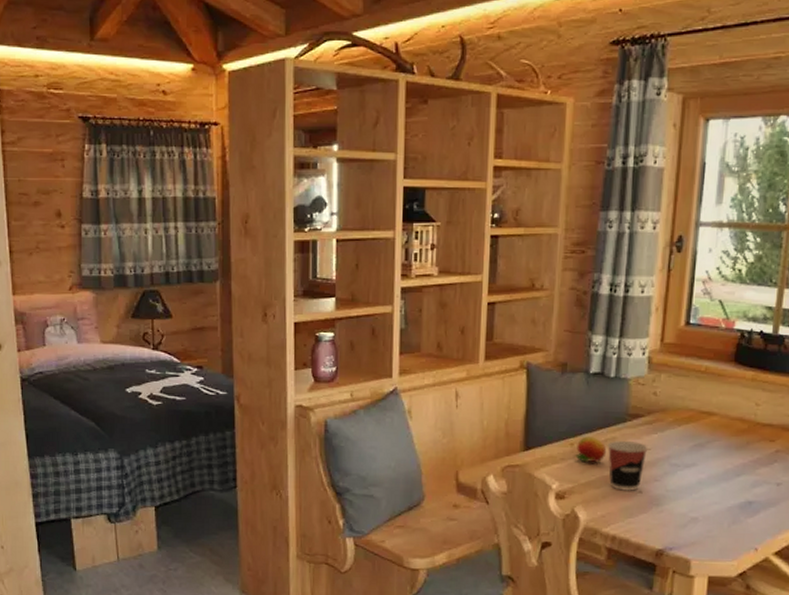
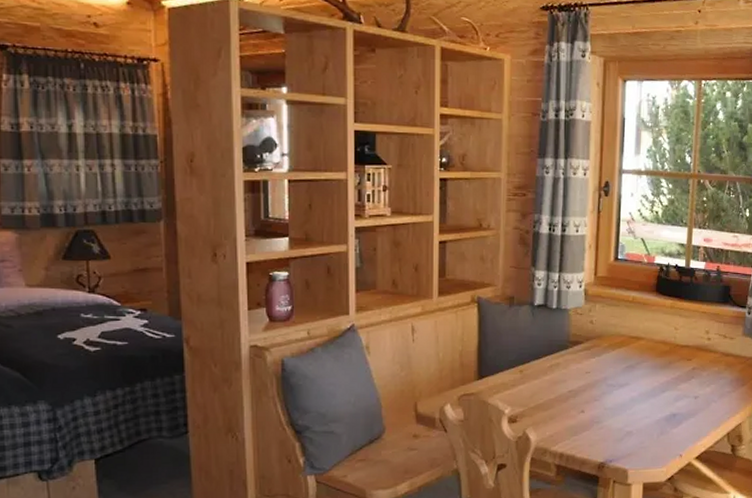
fruit: present [575,436,607,463] -> none [524,363,552,388]
cup: present [607,440,648,492] -> none [552,365,588,412]

